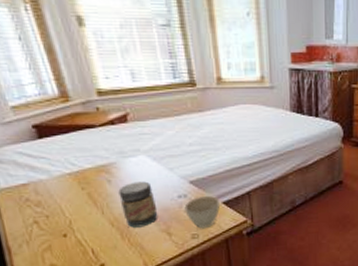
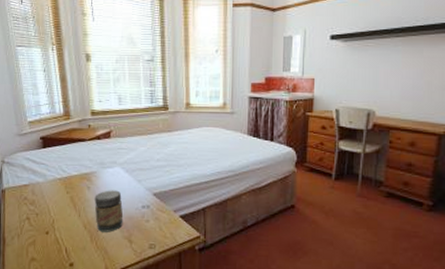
cup: present [184,196,221,229] -> none [146,208,178,240]

